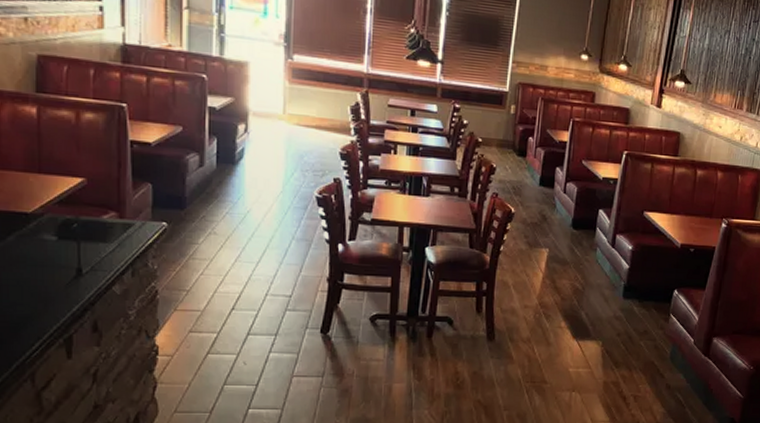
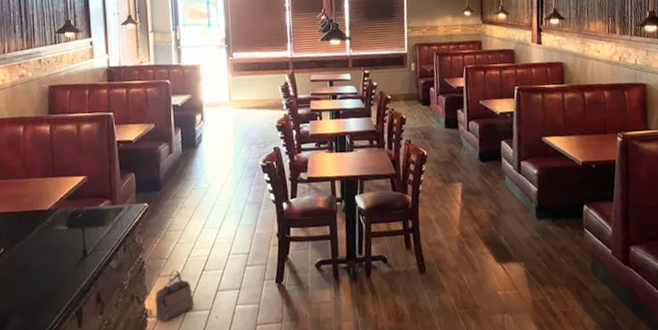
handbag: none [168,304,219,362] -> present [155,269,195,322]

